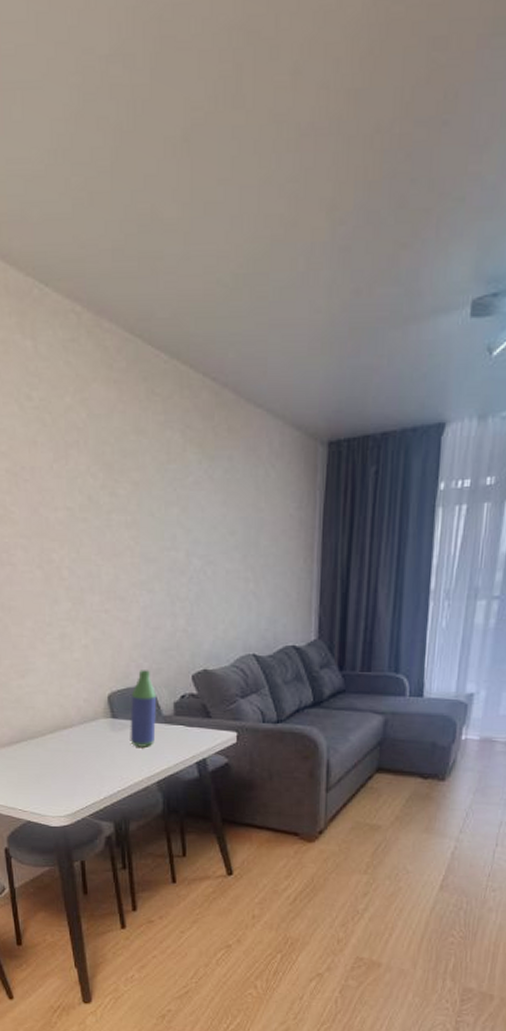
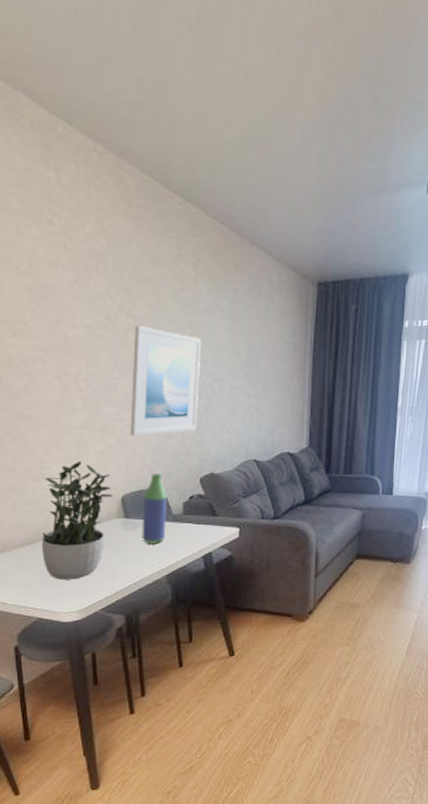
potted plant: none [27,655,100,782] -> present [41,461,114,580]
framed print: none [115,506,192,628] -> present [130,326,202,436]

